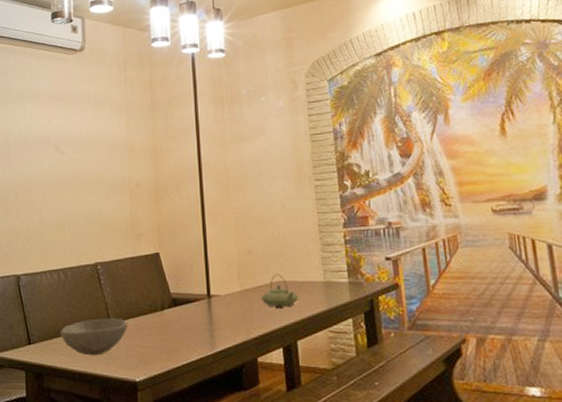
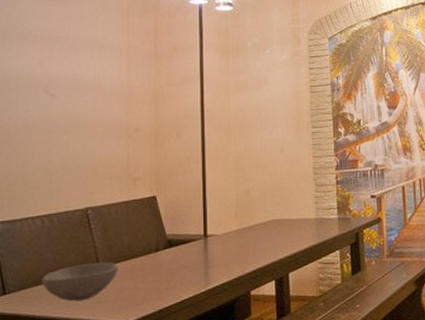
teapot: present [260,274,299,307] -> none [256,213,293,244]

